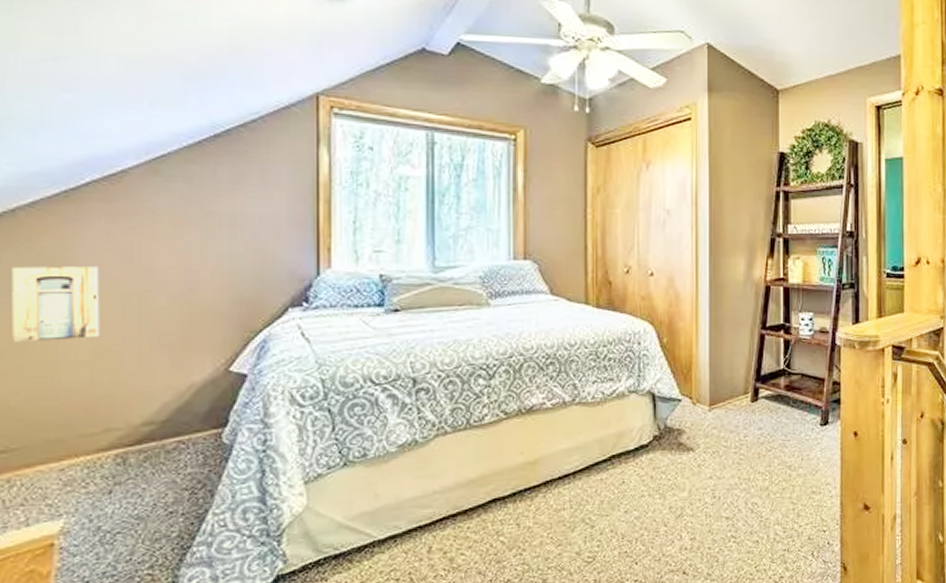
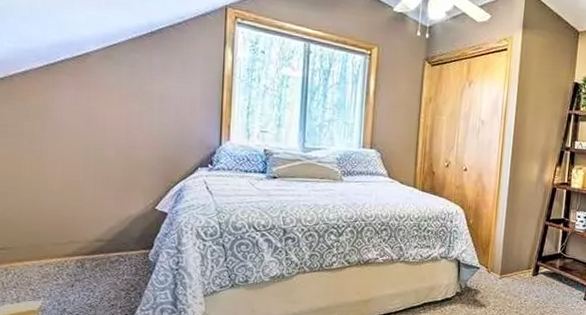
wall art: present [12,266,100,342] -> none [10,117,69,175]

